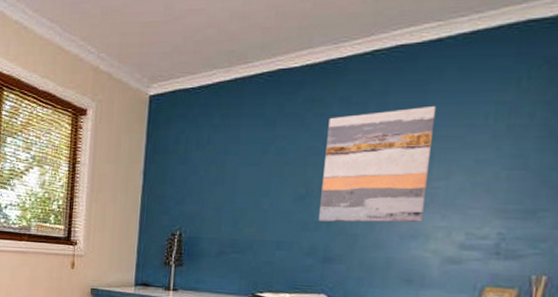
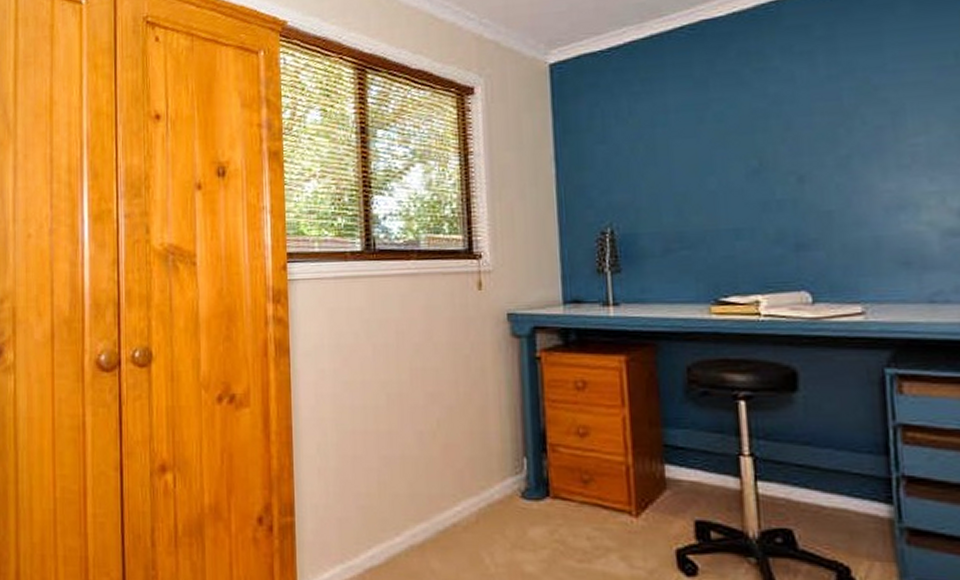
wall art: present [319,105,437,223] -> none [771,47,907,199]

